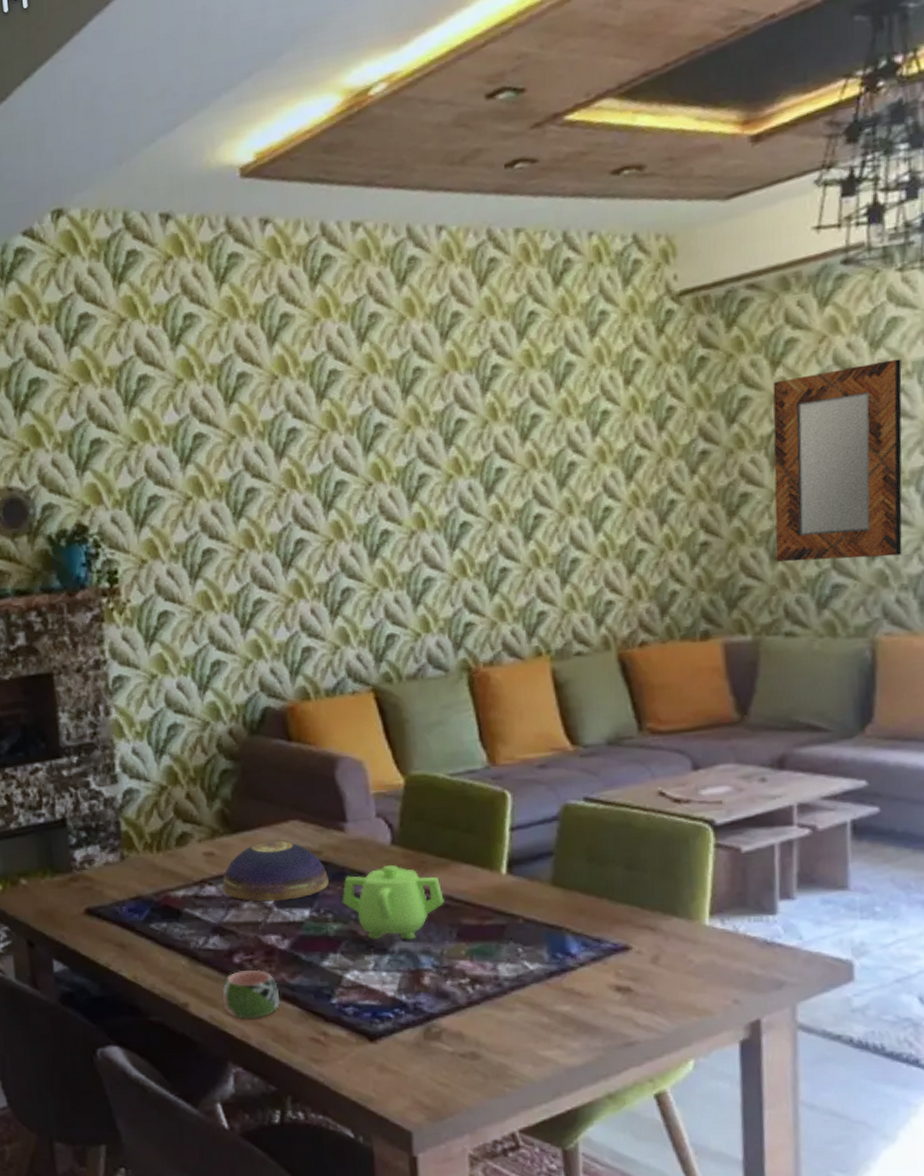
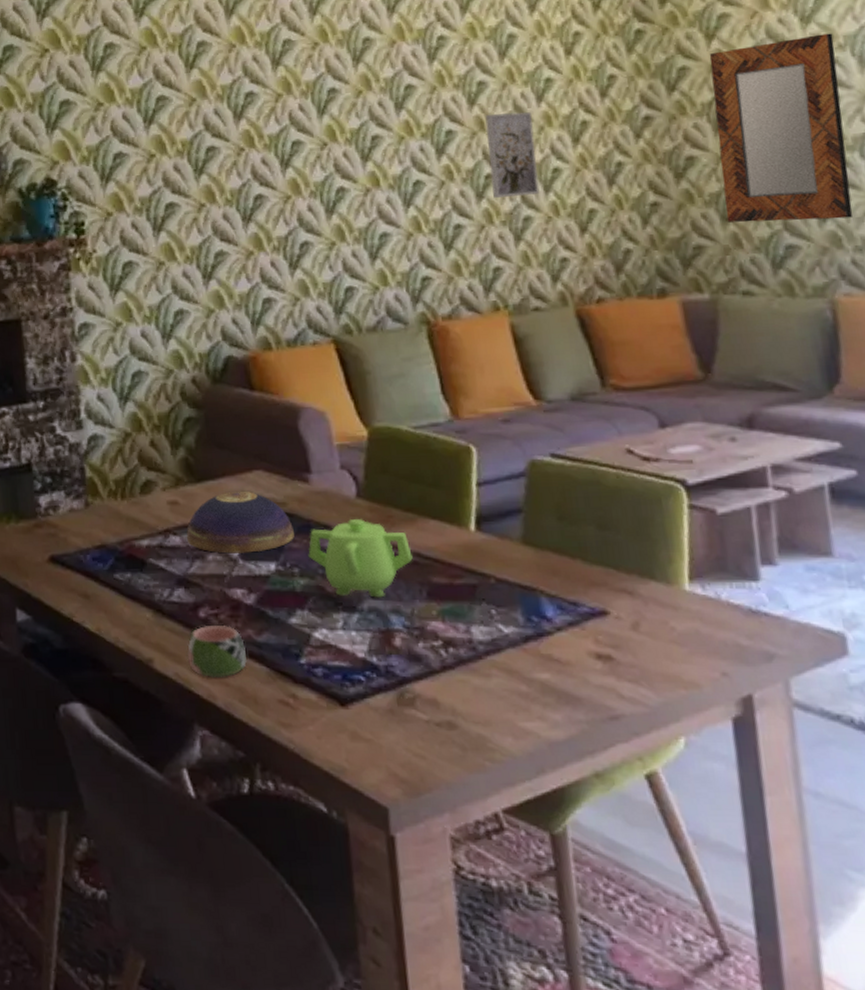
wall art: none [537,447,589,539] -> present [485,112,540,198]

